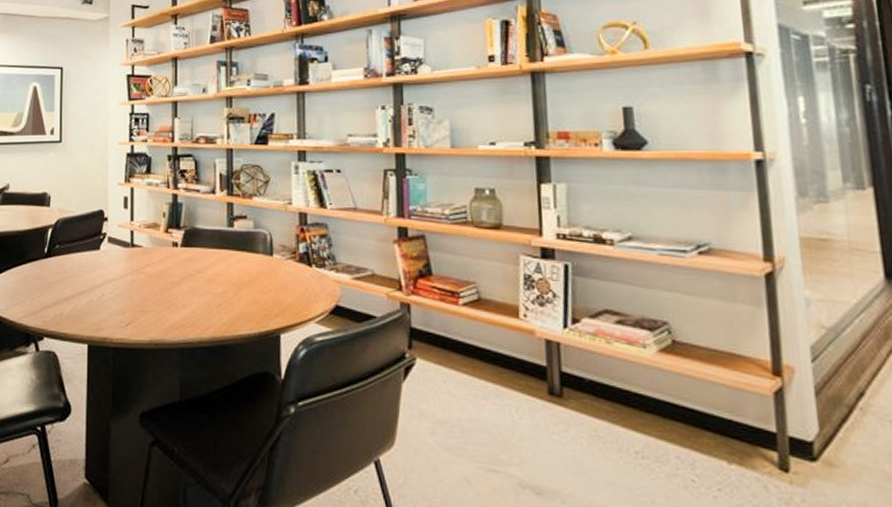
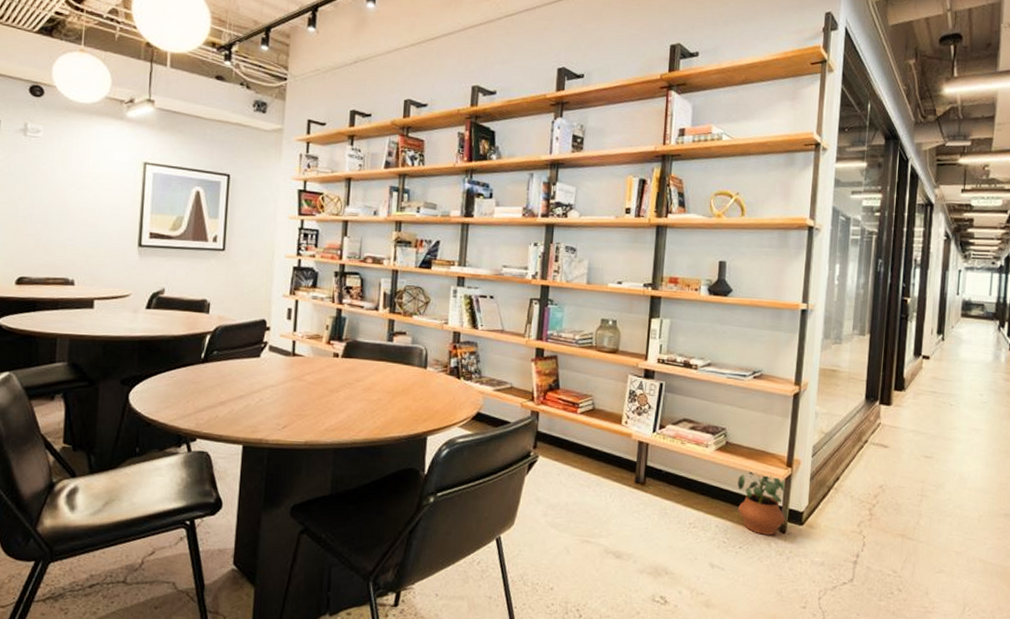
potted plant: none [699,381,786,474] -> present [737,471,786,535]

